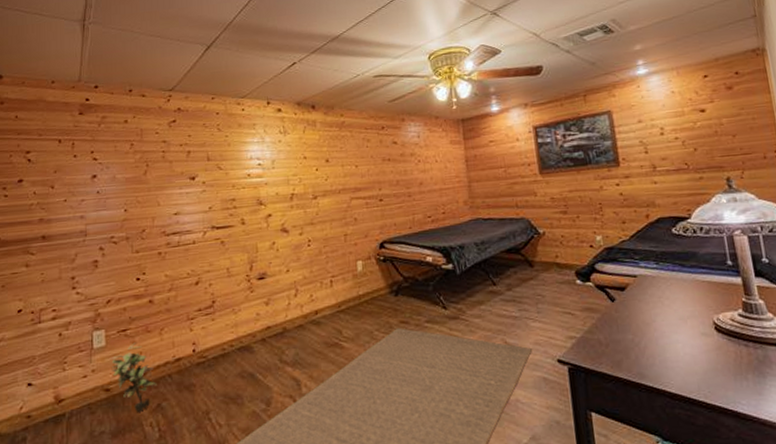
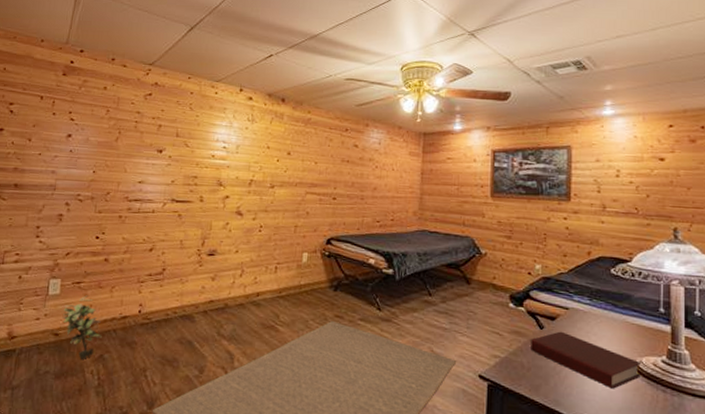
book: none [604,300,720,352] -> present [530,331,641,389]

